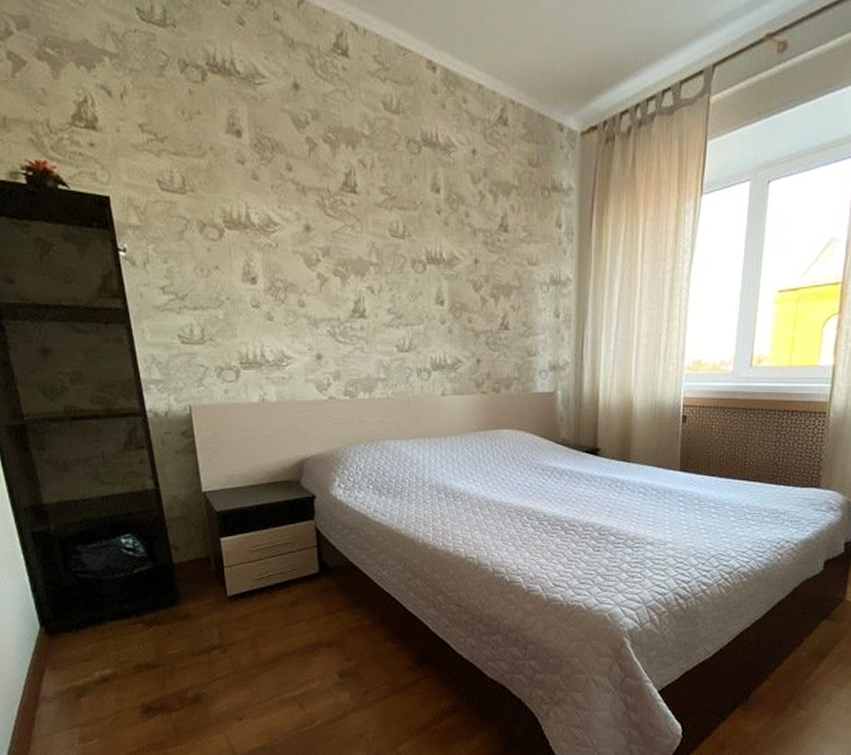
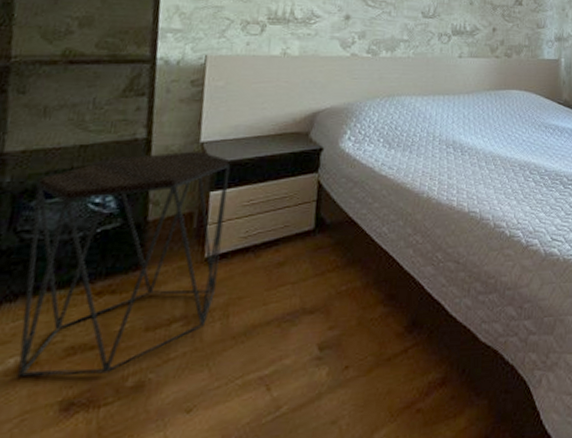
side table: none [76,500,243,687] -> present [17,151,231,377]

